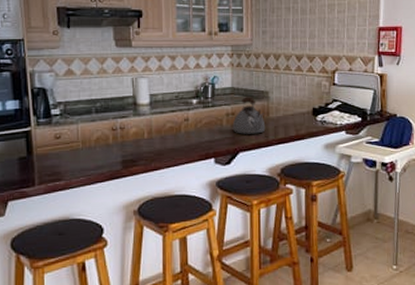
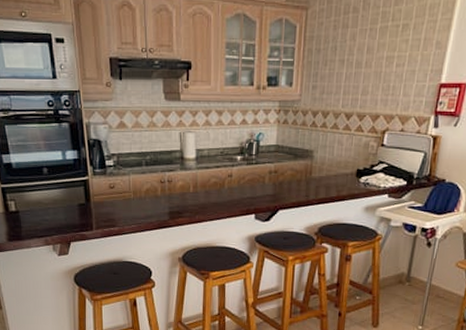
kettle: present [232,97,266,134] -> none [274,155,307,193]

